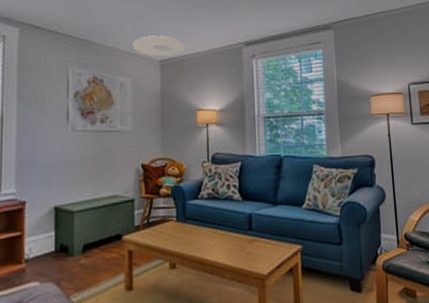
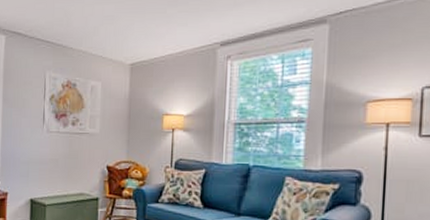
ceiling light: present [133,36,185,56] -> none [105,38,156,59]

